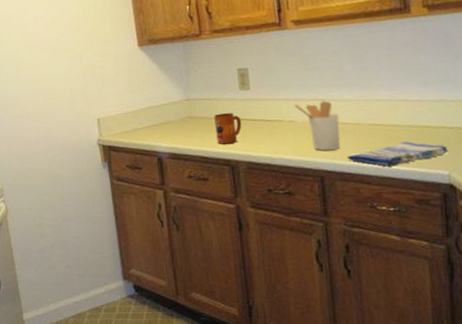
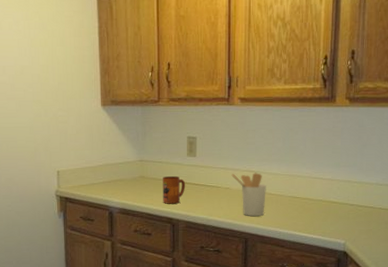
dish towel: present [347,141,449,167] -> none [268,213,347,234]

